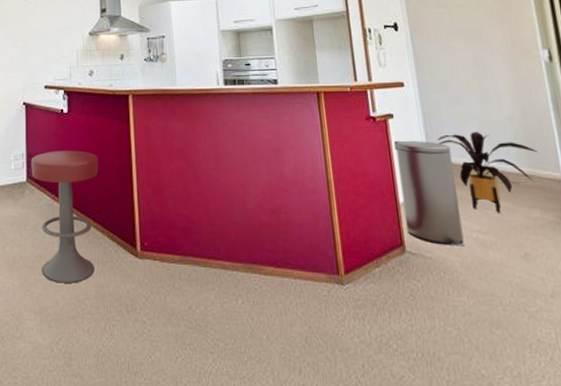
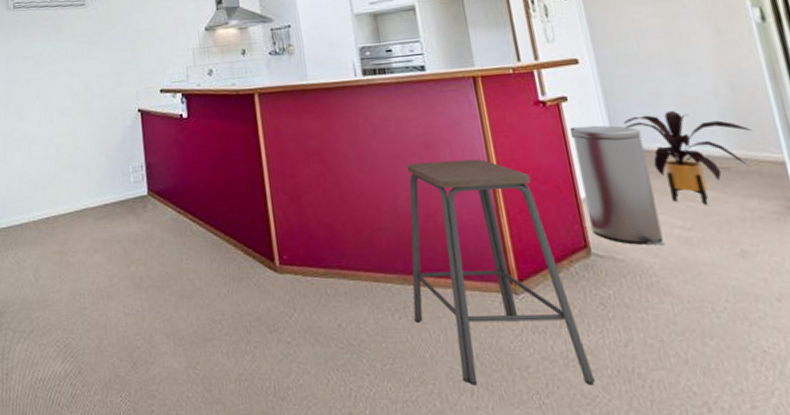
bar stool: present [31,150,99,283] -> none [151,158,230,303]
bar stool: none [254,164,403,366] -> present [406,159,595,386]

